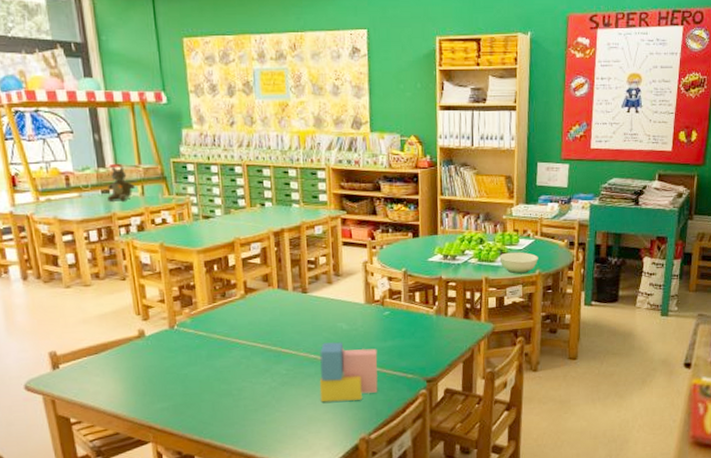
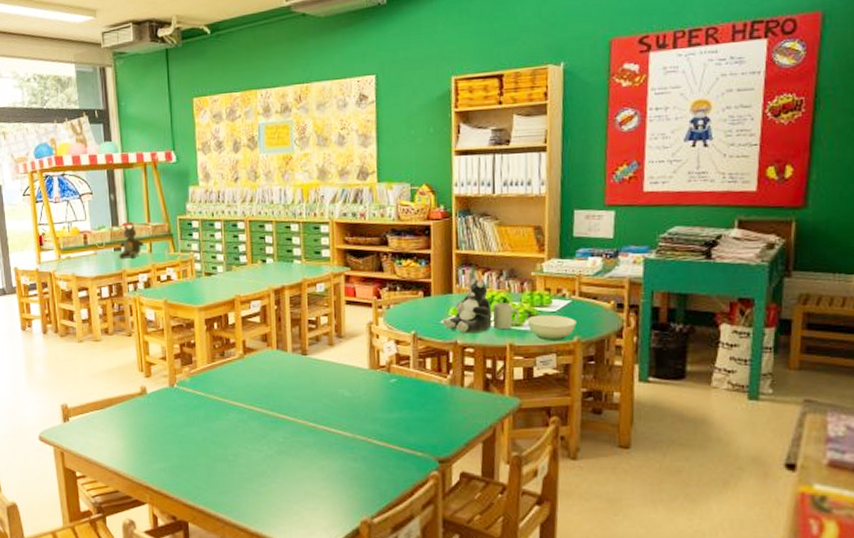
toy blocks: present [319,342,378,403] -> none [317,410,383,478]
plush toy: none [429,220,471,270] -> present [442,278,492,334]
cup: none [471,242,493,266] -> present [492,302,519,330]

